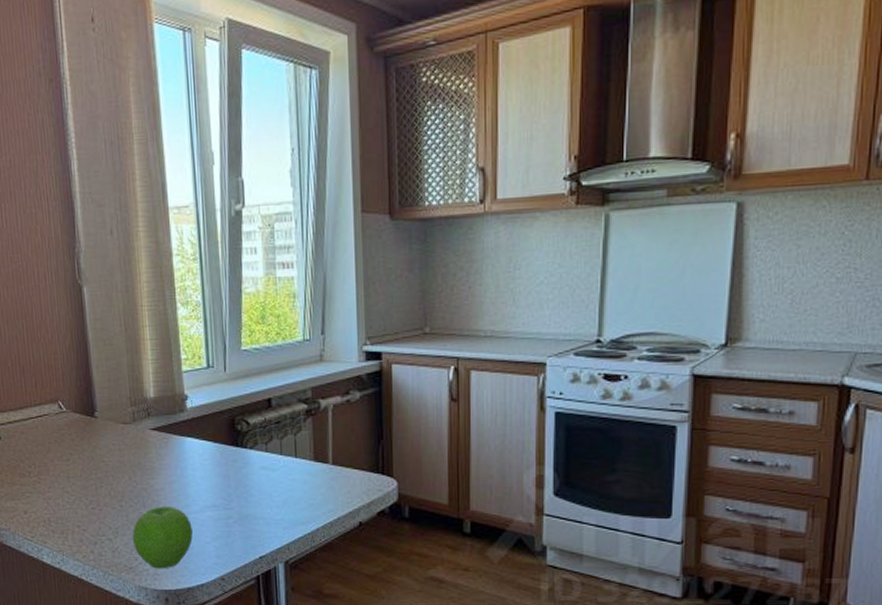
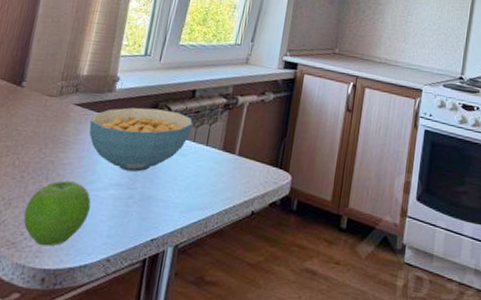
cereal bowl: none [170,424,276,491] -> present [89,107,193,172]

